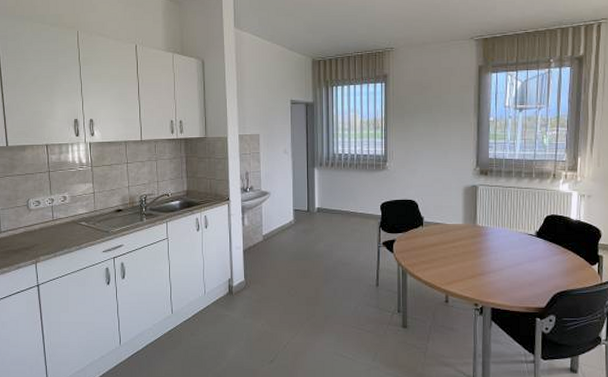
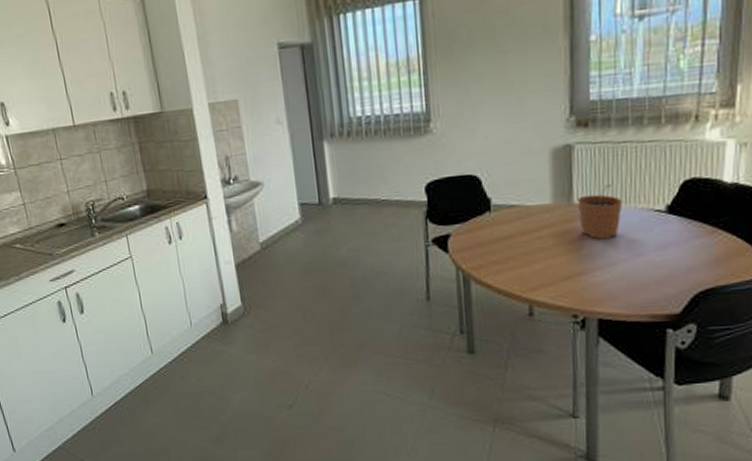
plant pot: none [479,214,509,252] -> present [577,184,623,240]

